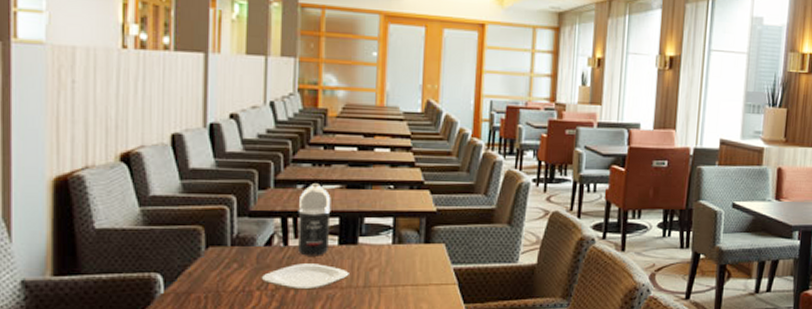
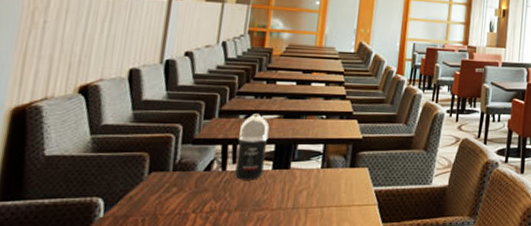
plate: present [261,263,349,290] -> none [197,187,280,212]

